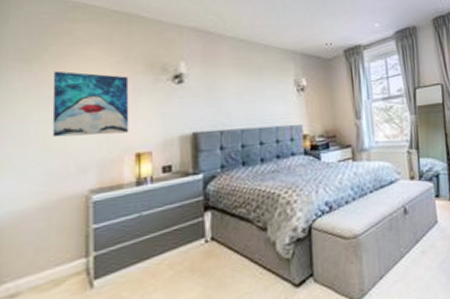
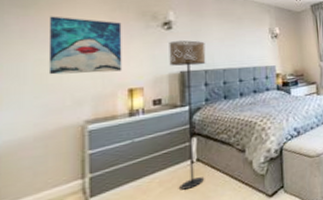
floor lamp: none [180,96,221,275] -> present [169,40,206,190]

